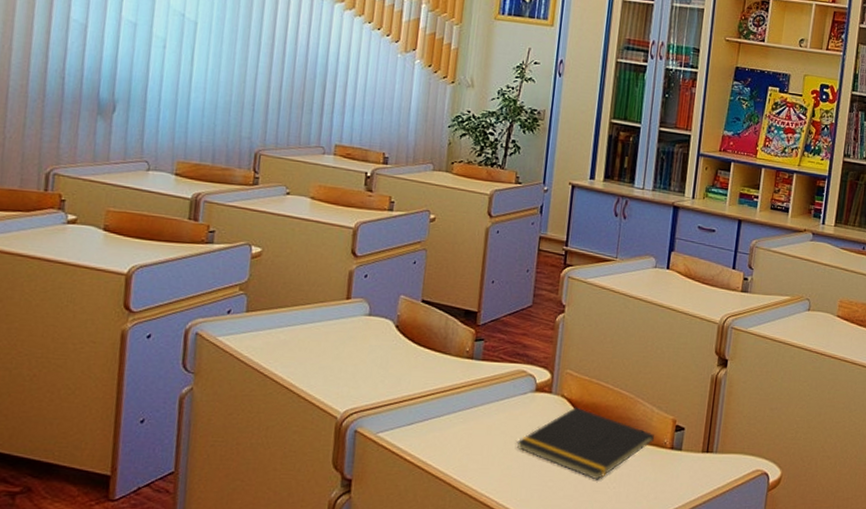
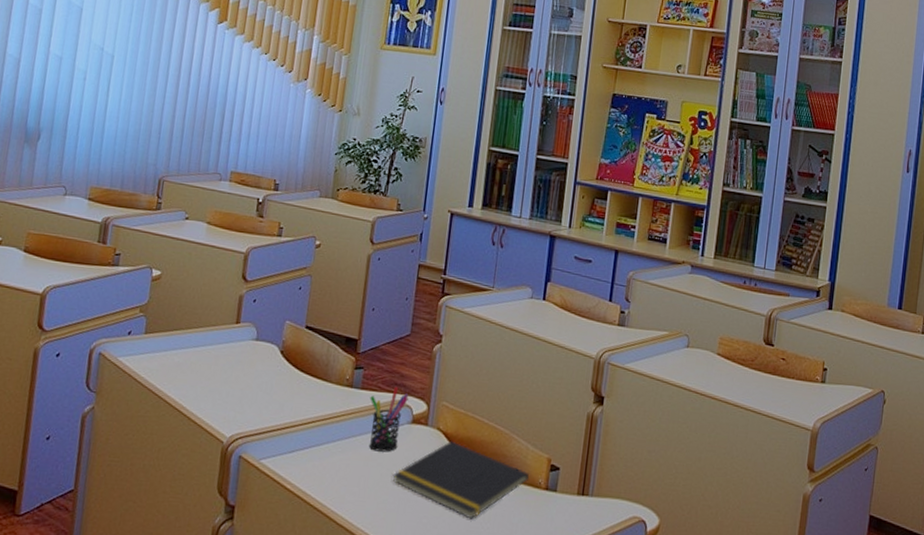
pen holder: none [491,357,532,421] -> present [368,387,409,452]

